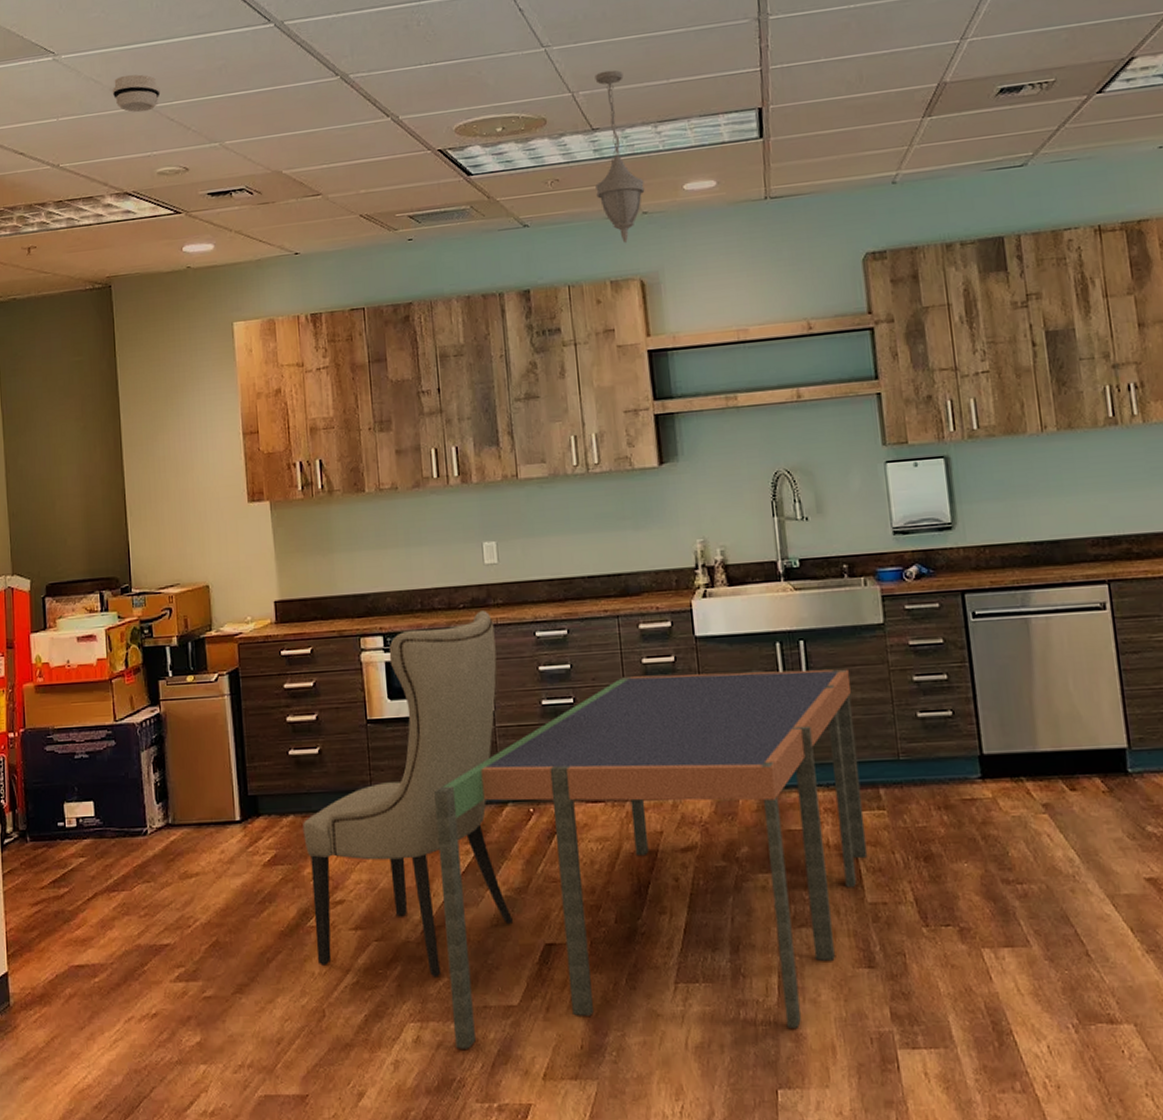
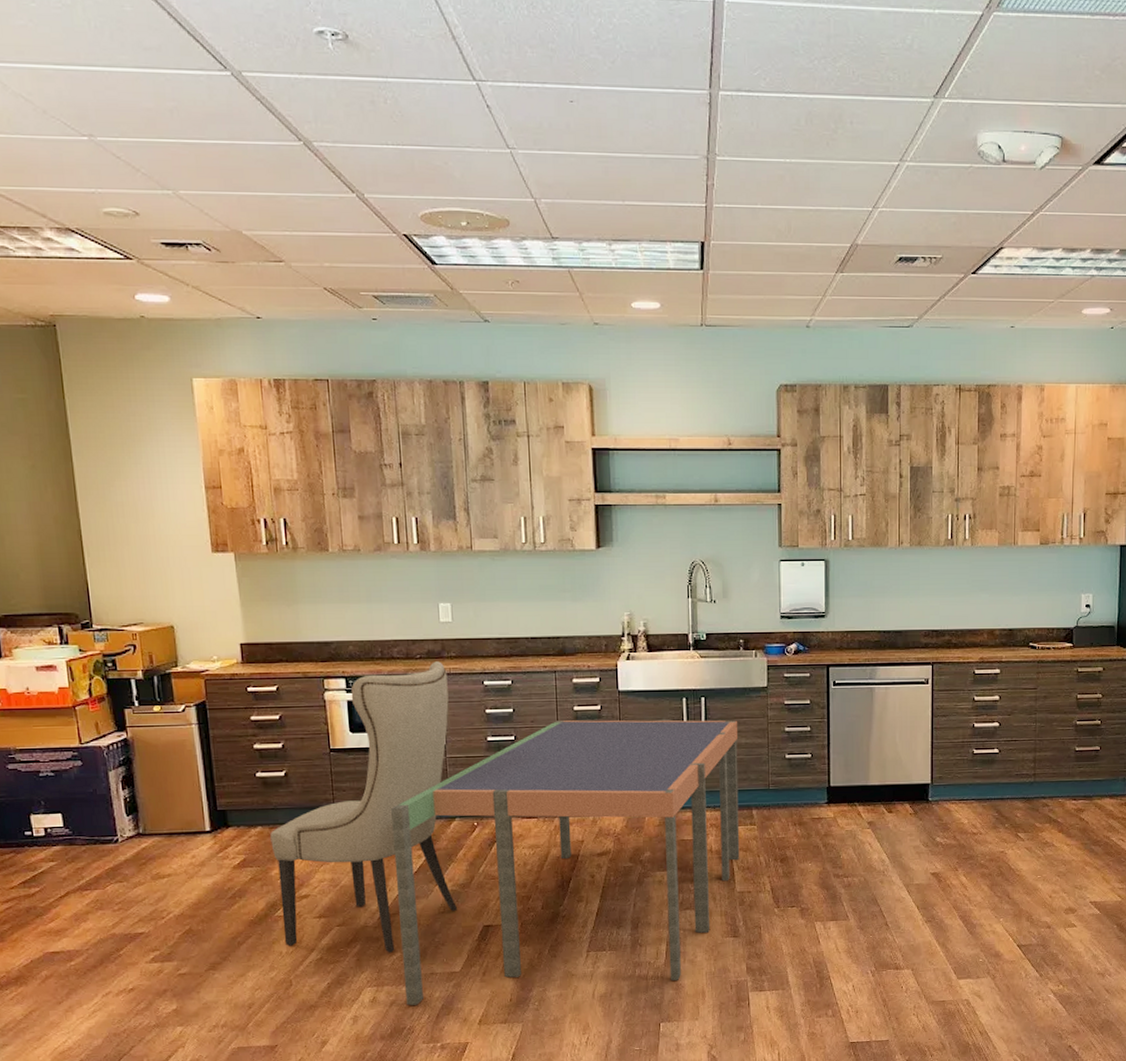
smoke detector: present [112,74,161,113] -> none [46,98,104,144]
pendant light: present [595,70,645,243] -> none [553,183,597,349]

